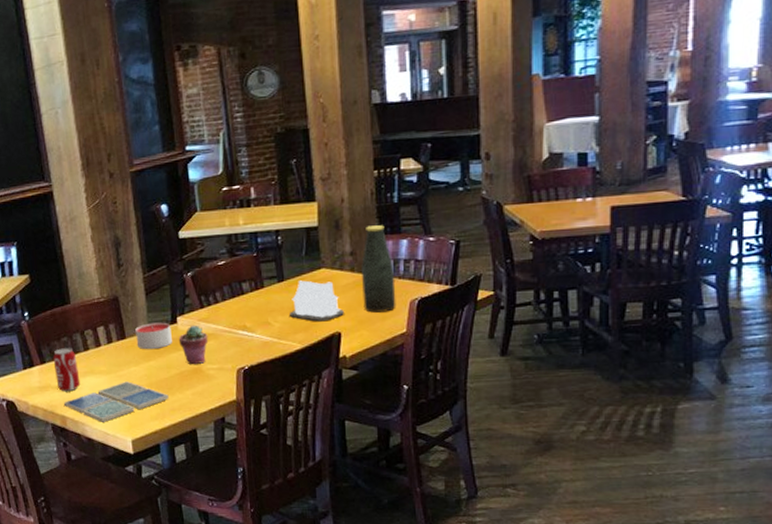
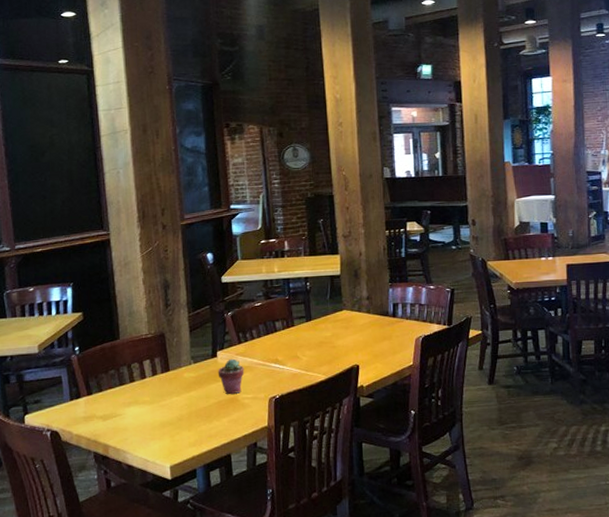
beverage can: present [53,348,81,392] -> none [99,380,125,422]
drink coaster: present [63,381,169,422] -> none [107,411,207,450]
candle: present [135,322,172,350] -> none [179,356,212,382]
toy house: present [290,280,344,322] -> none [316,320,362,356]
bottle: present [361,225,396,313] -> none [376,275,405,348]

